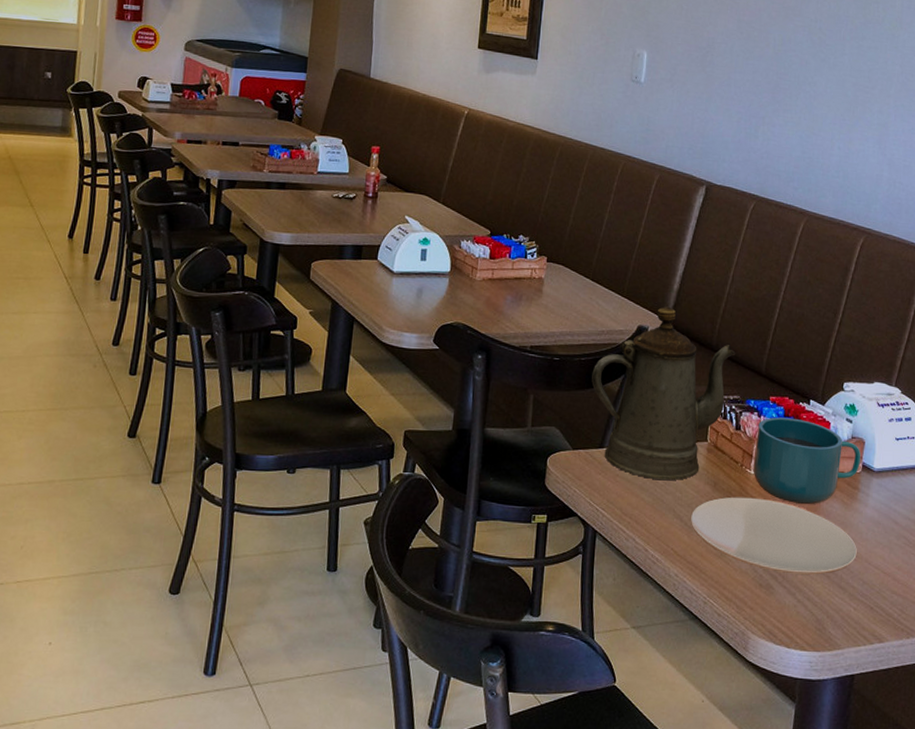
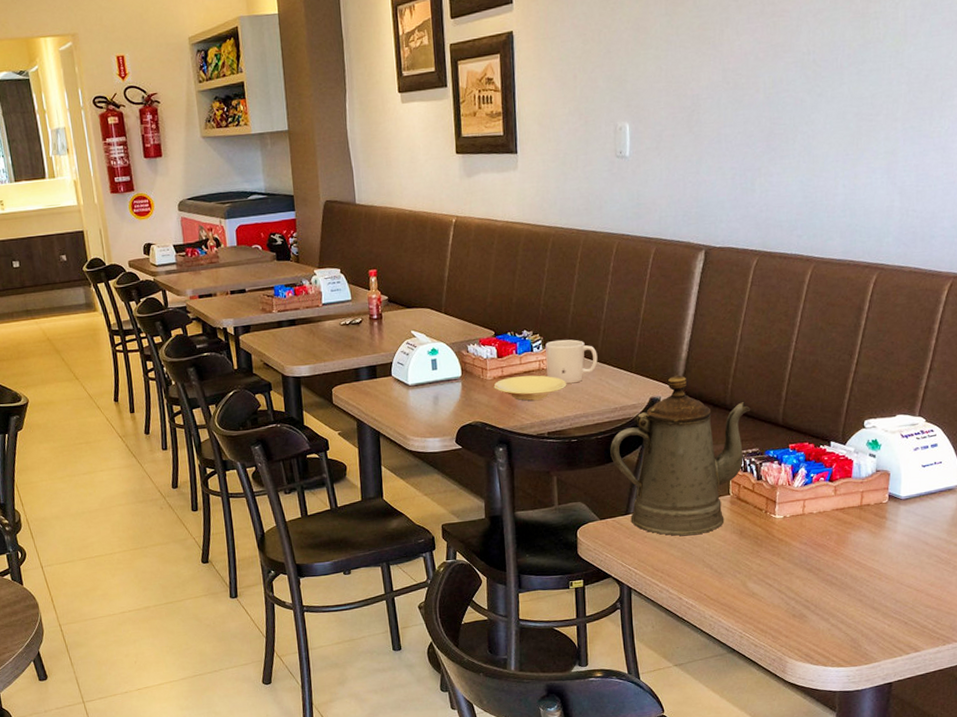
saucer: none [481,281,557,310] -> present [493,375,567,401]
mug: none [537,250,591,299] -> present [545,339,598,384]
plate: present [691,497,857,575] -> none [720,539,888,603]
cup: present [753,417,861,505] -> none [777,461,887,540]

